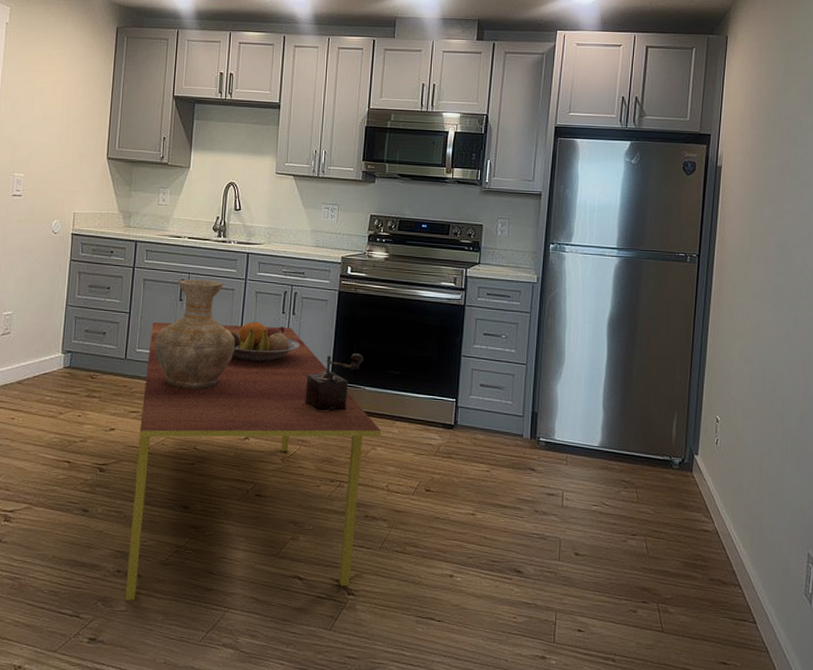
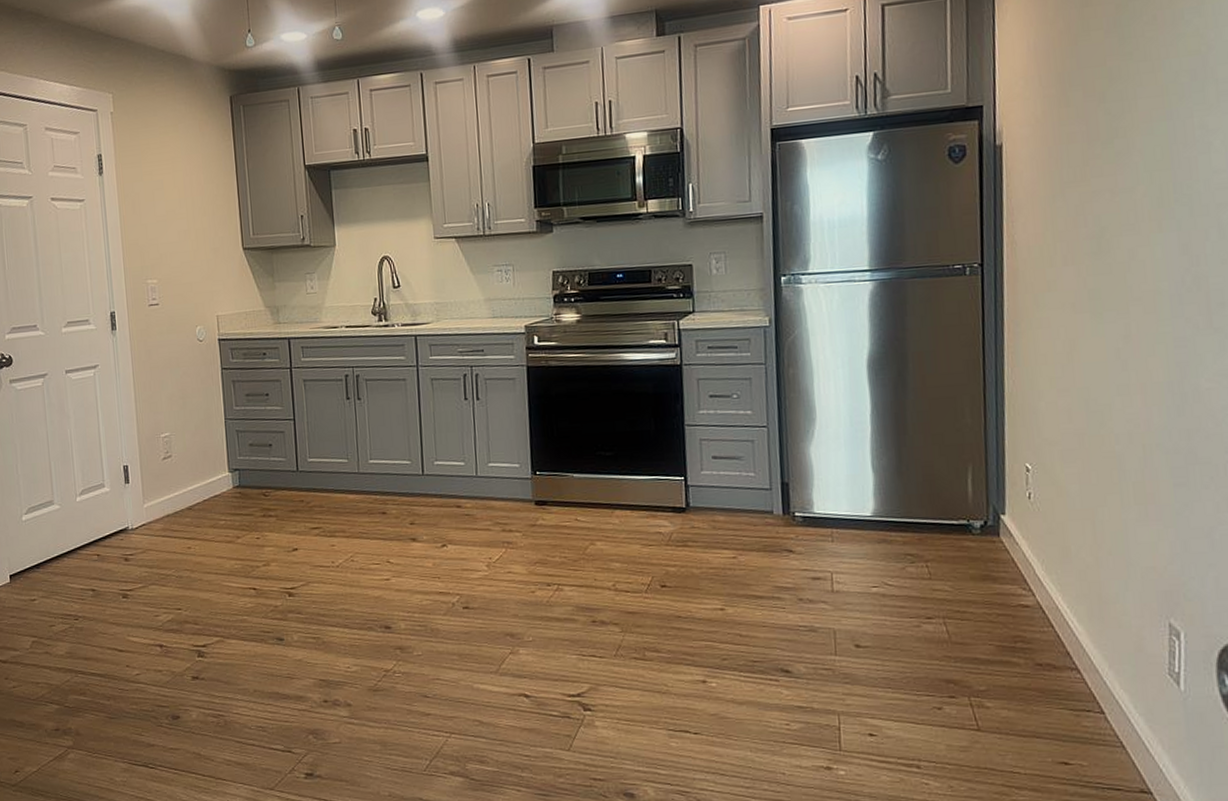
dining table: present [125,322,382,601] -> none [320,415,600,732]
vase: present [154,279,236,390] -> none [326,372,417,498]
fruit bowl: present [230,322,300,362] -> none [408,413,490,459]
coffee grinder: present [304,353,363,412] -> none [503,436,567,509]

